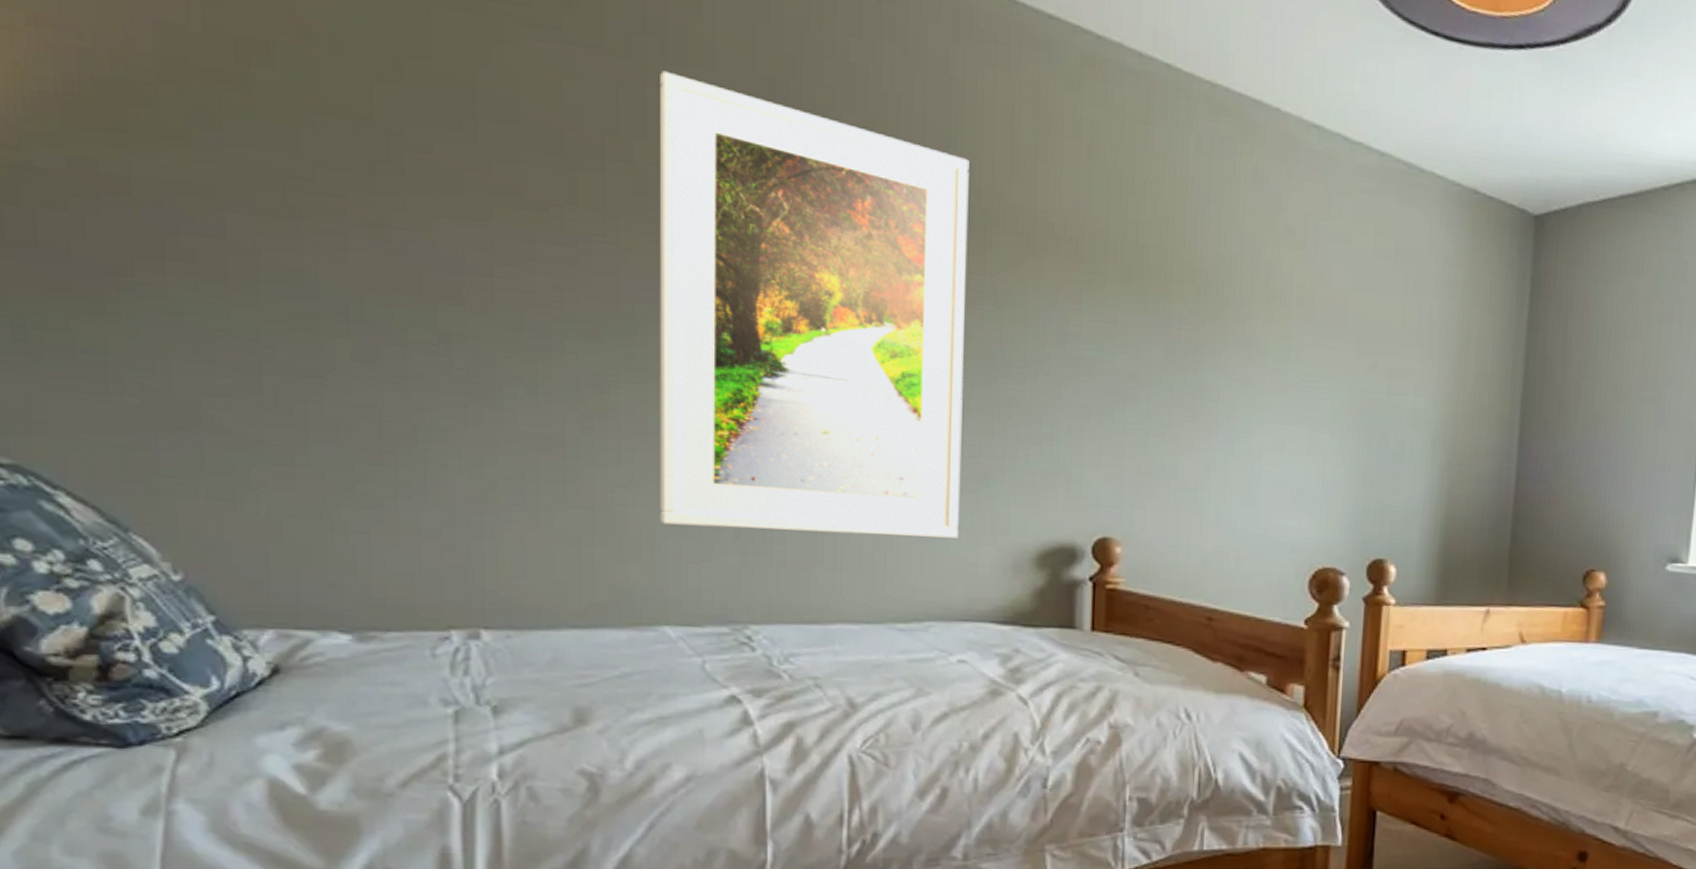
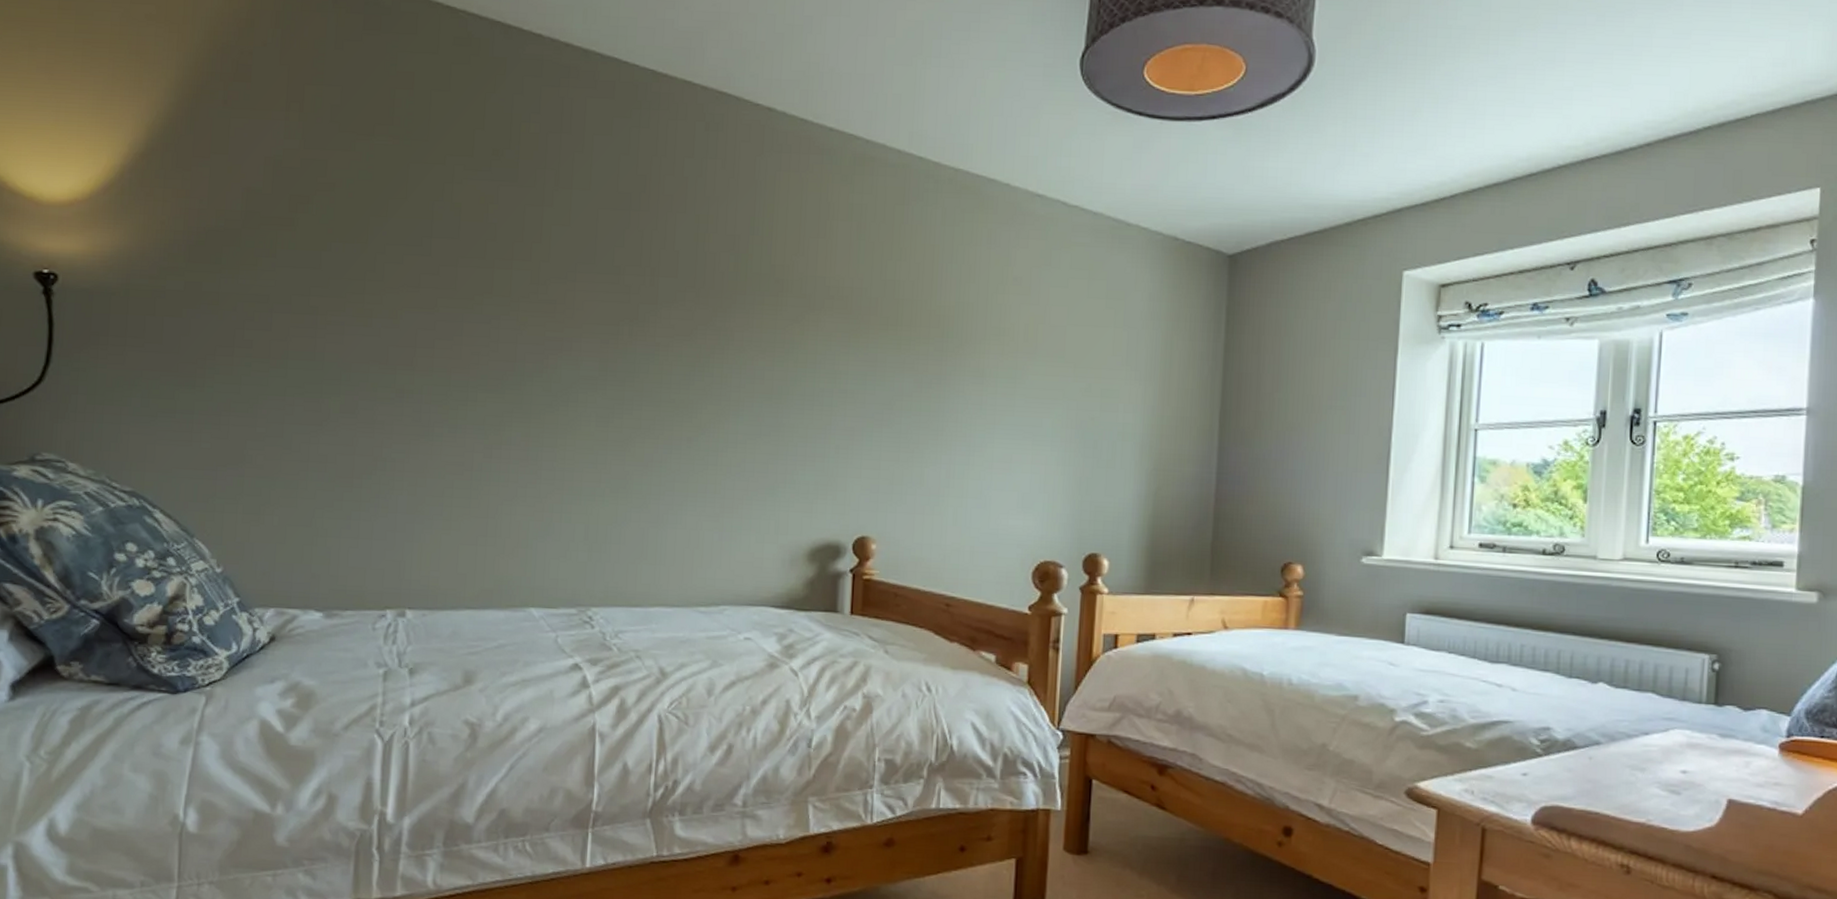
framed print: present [659,70,969,538] -> none [533,193,768,538]

